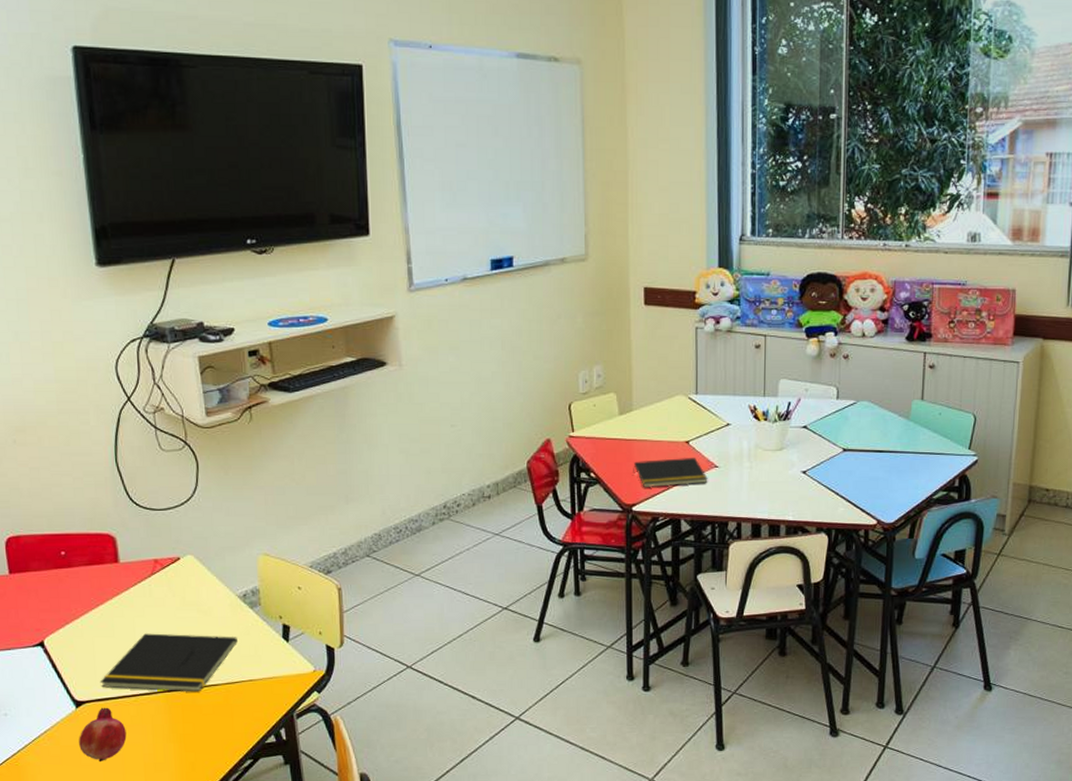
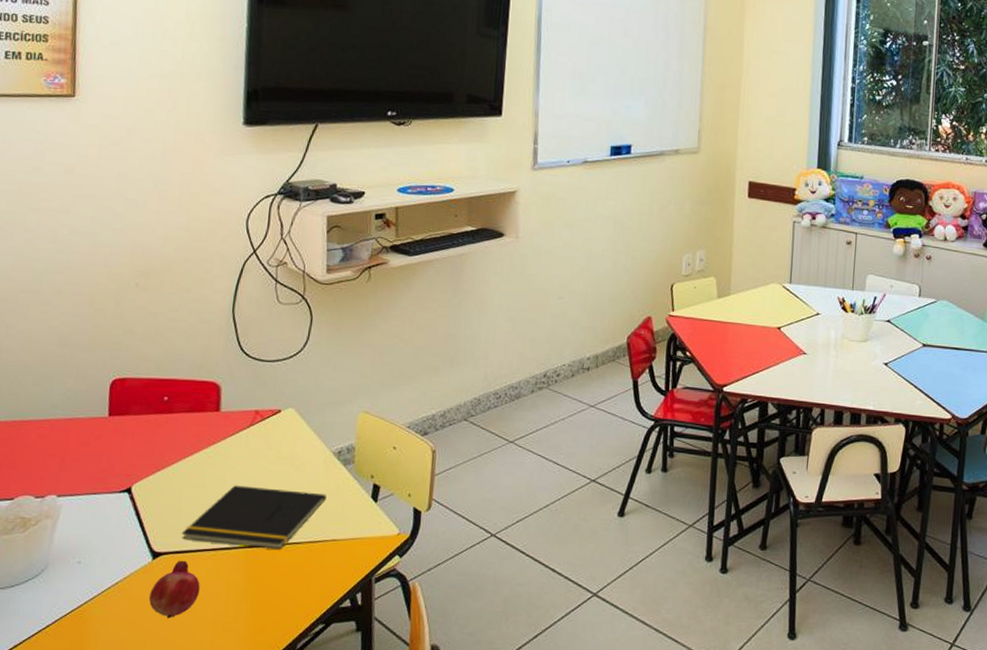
notepad: present [633,458,708,487] -> none [726,343,796,370]

